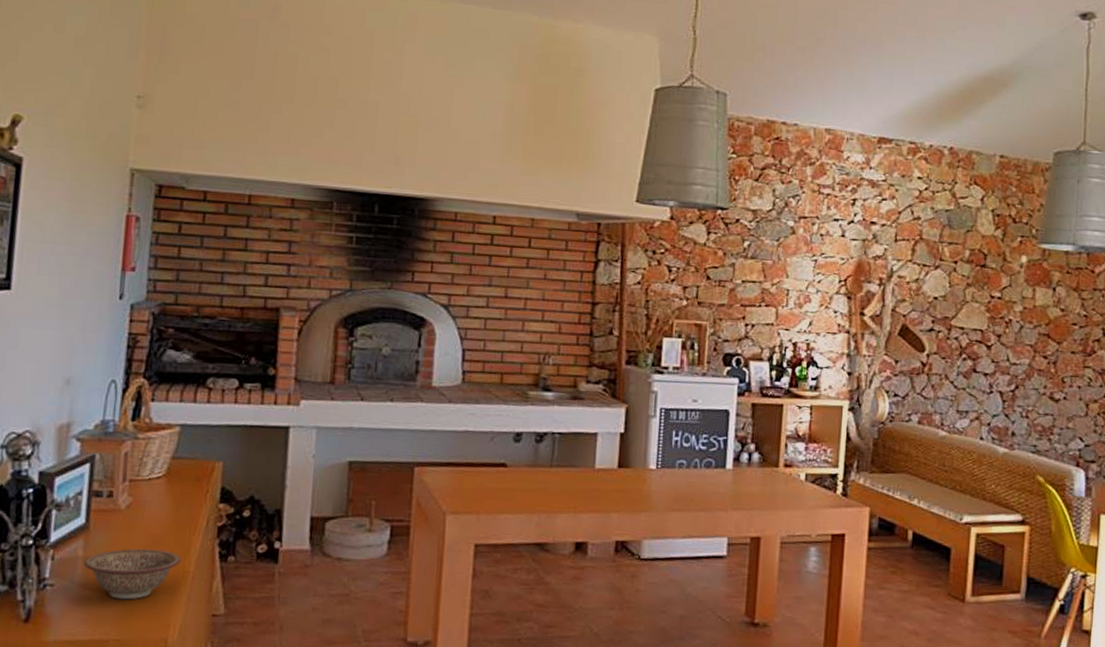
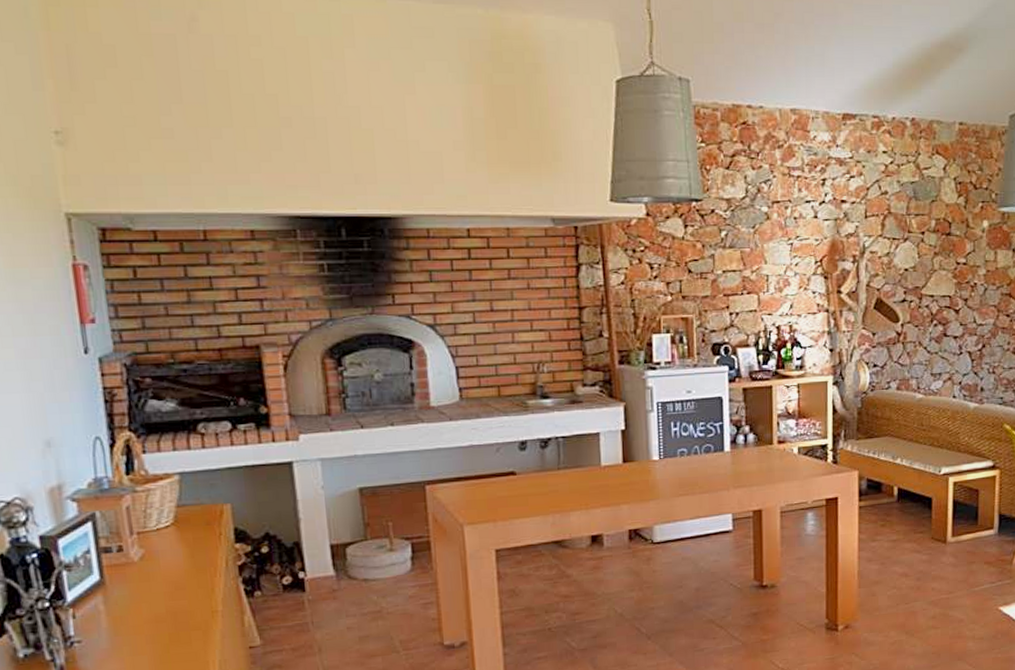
decorative bowl: present [84,548,182,600] -> none [107,594,208,646]

